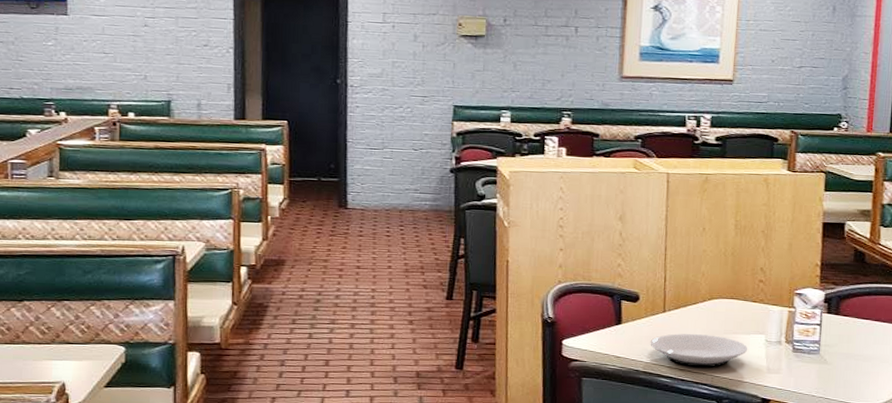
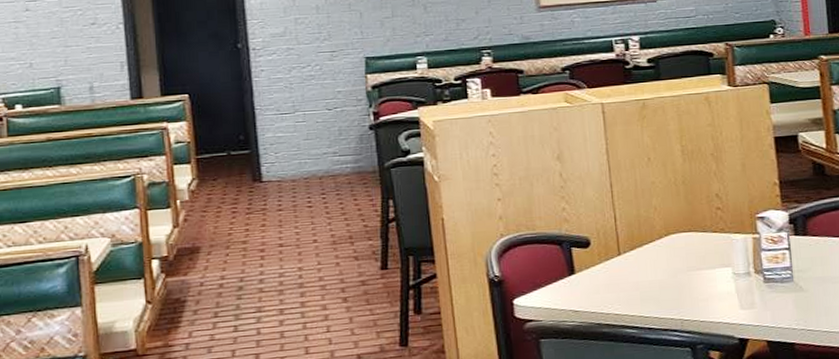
plate: present [650,333,748,368] -> none [608,274,716,313]

